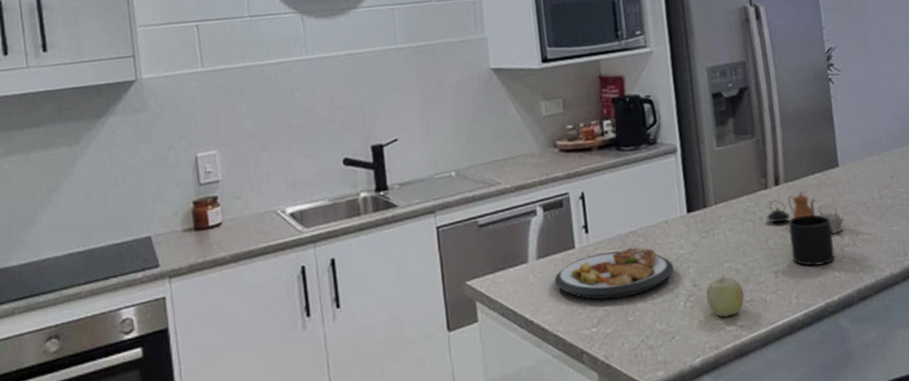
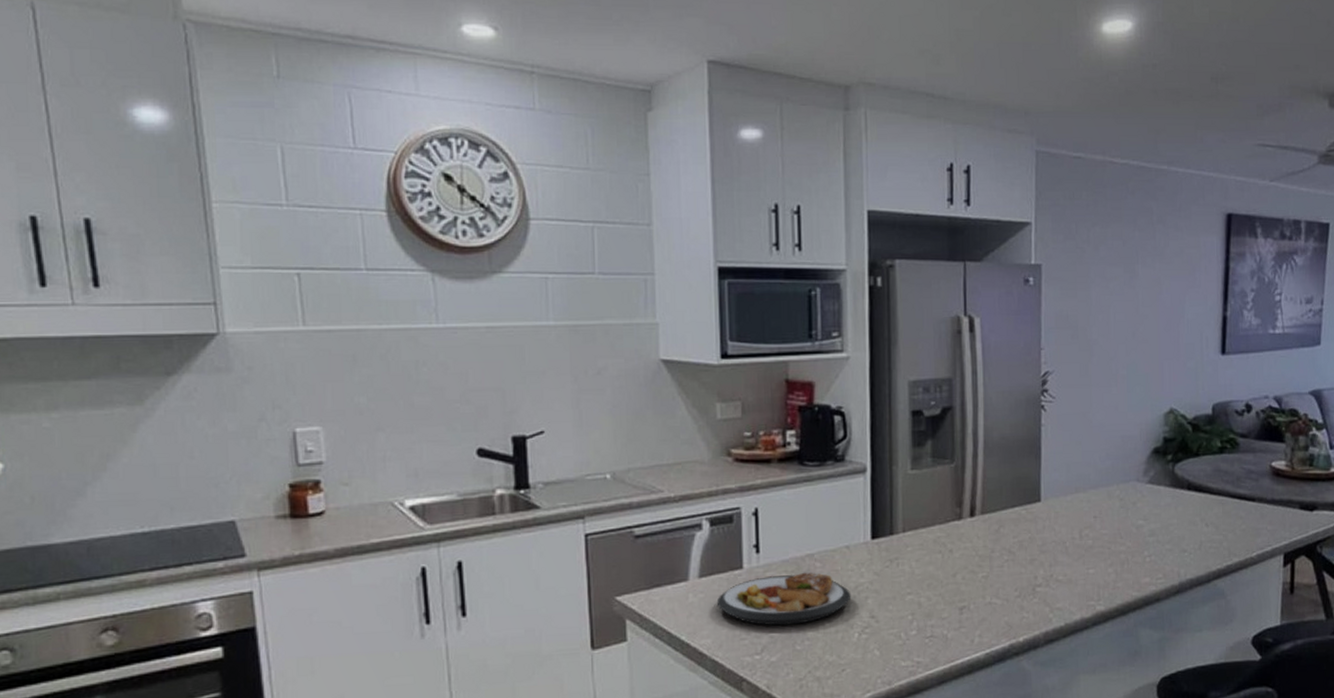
fruit: present [706,274,744,317] -> none [884,607,924,652]
teapot: present [766,191,844,235] -> none [957,524,1040,573]
mug: present [788,214,835,266] -> none [979,550,1027,605]

